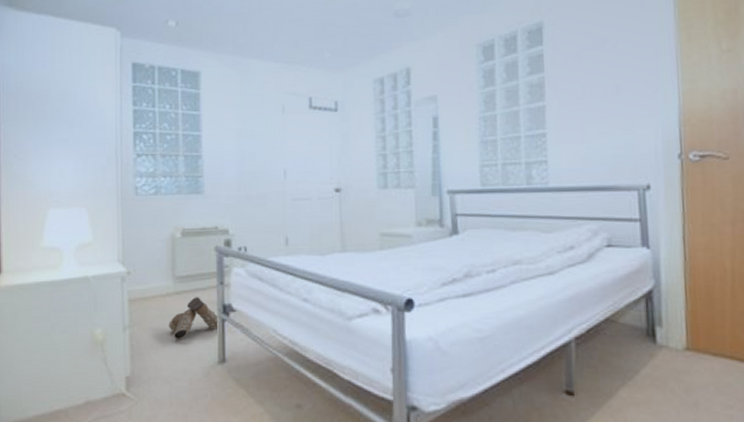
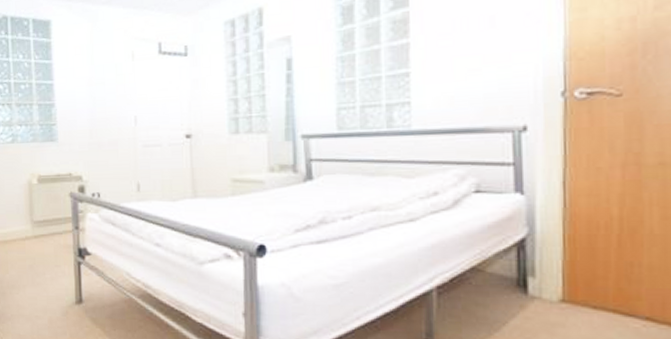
boots: present [169,297,220,339] -> none [29,241,76,280]

